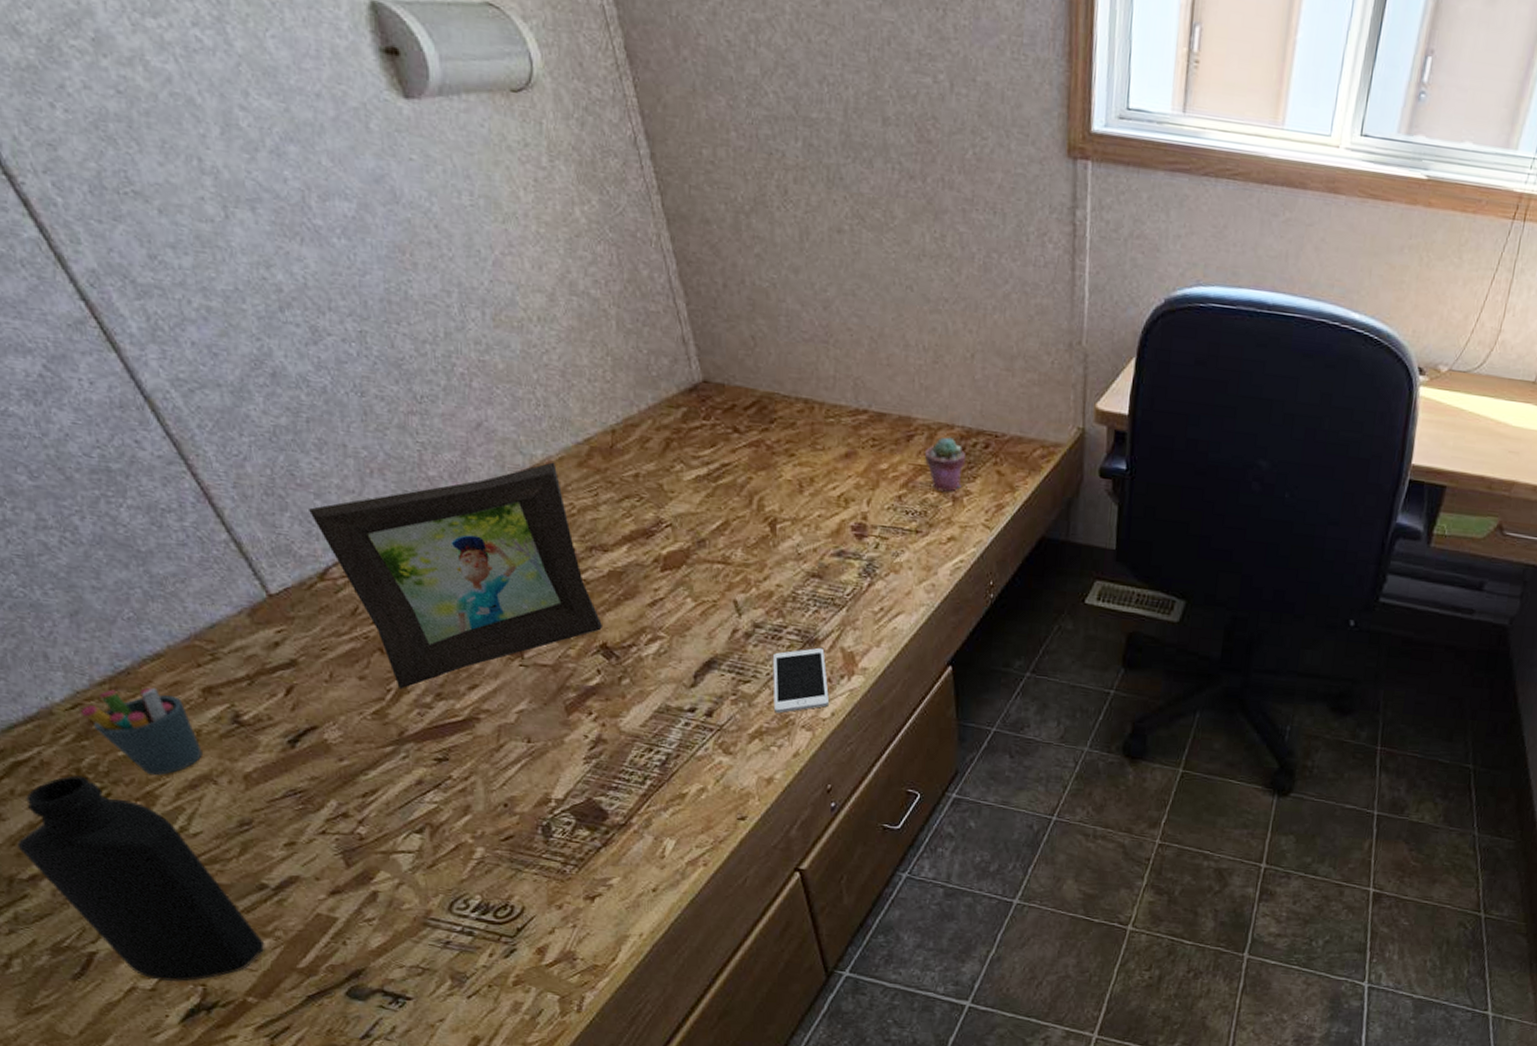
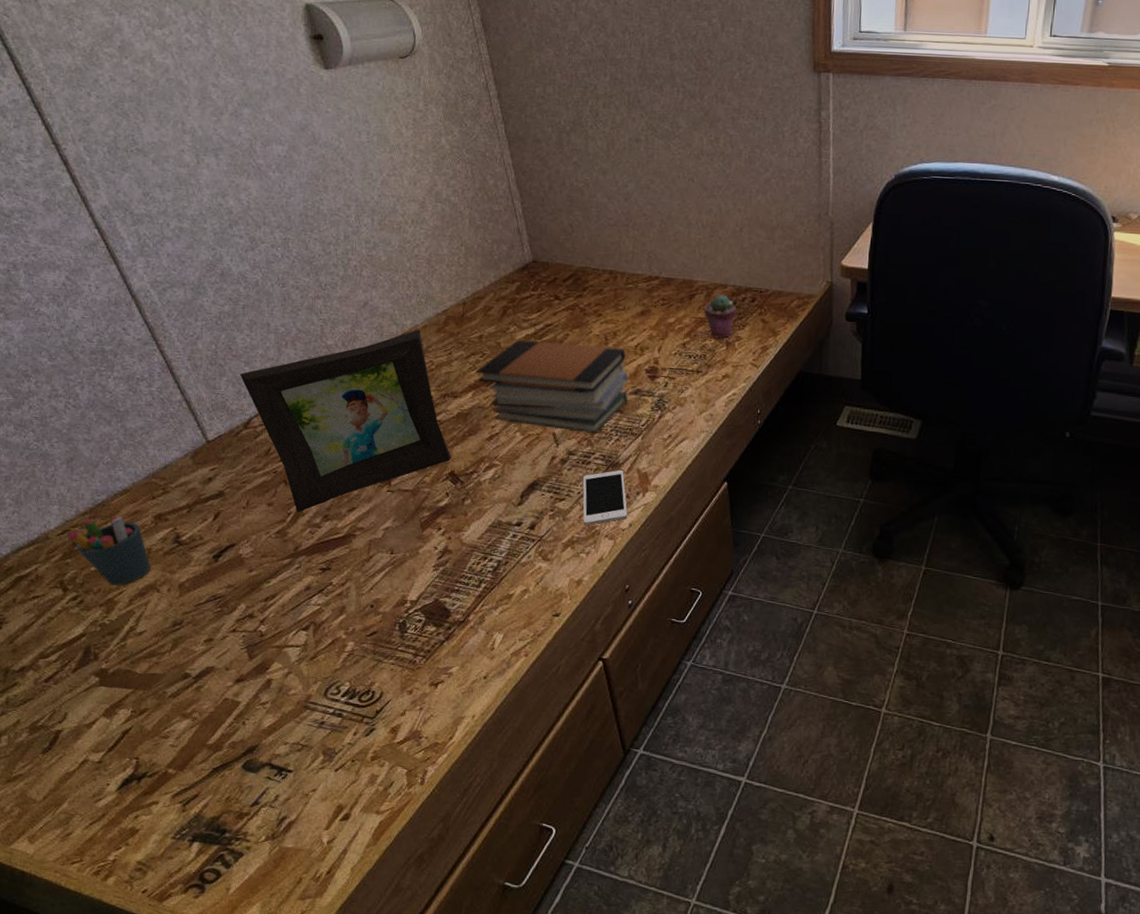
bottle: present [17,775,265,982] -> none [14,586,185,756]
book stack: none [631,482,830,602] -> present [476,340,629,433]

